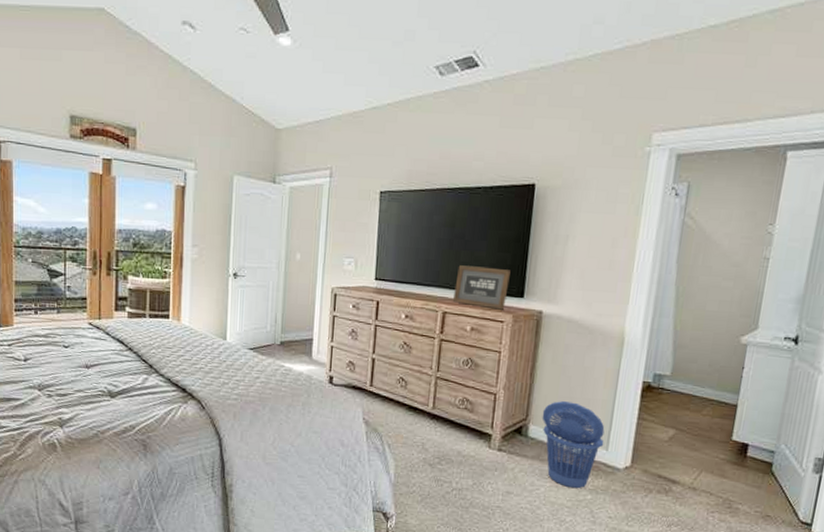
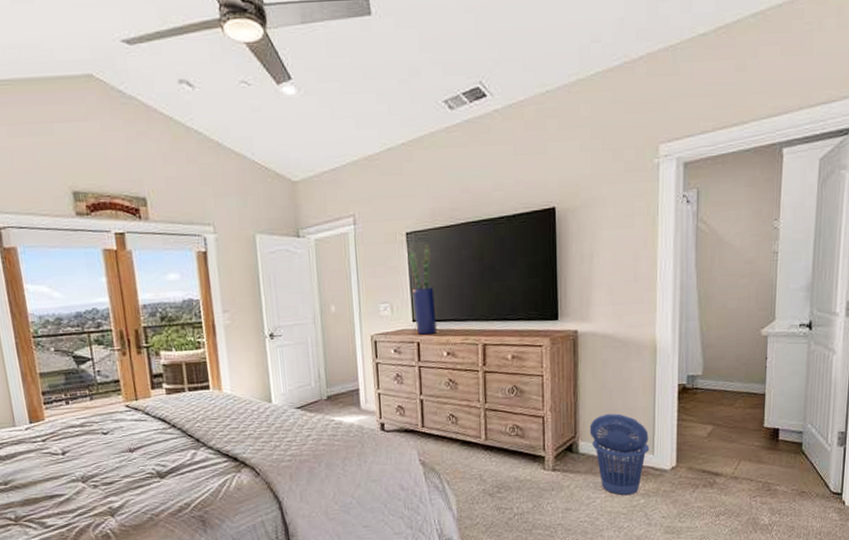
vase: none [377,205,402,296] -> present [408,244,437,336]
picture frame: present [452,265,511,310] -> none [490,294,543,335]

